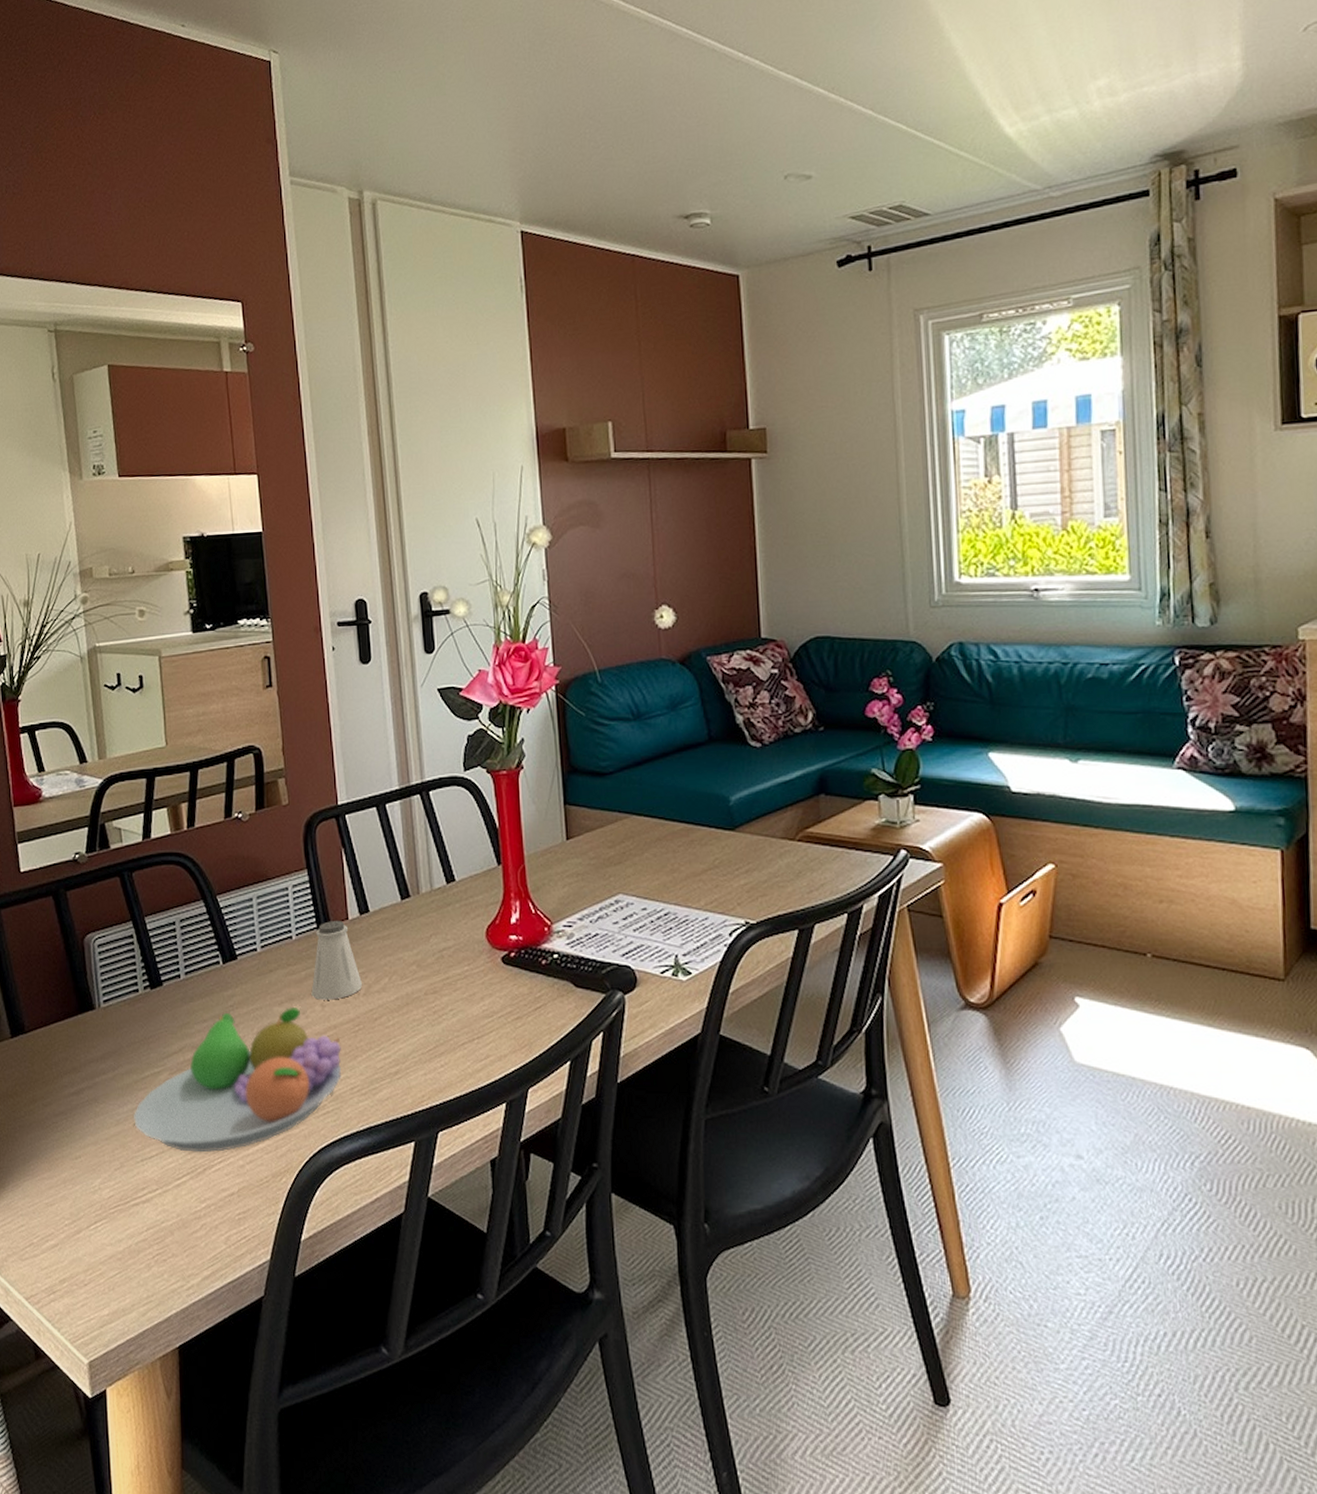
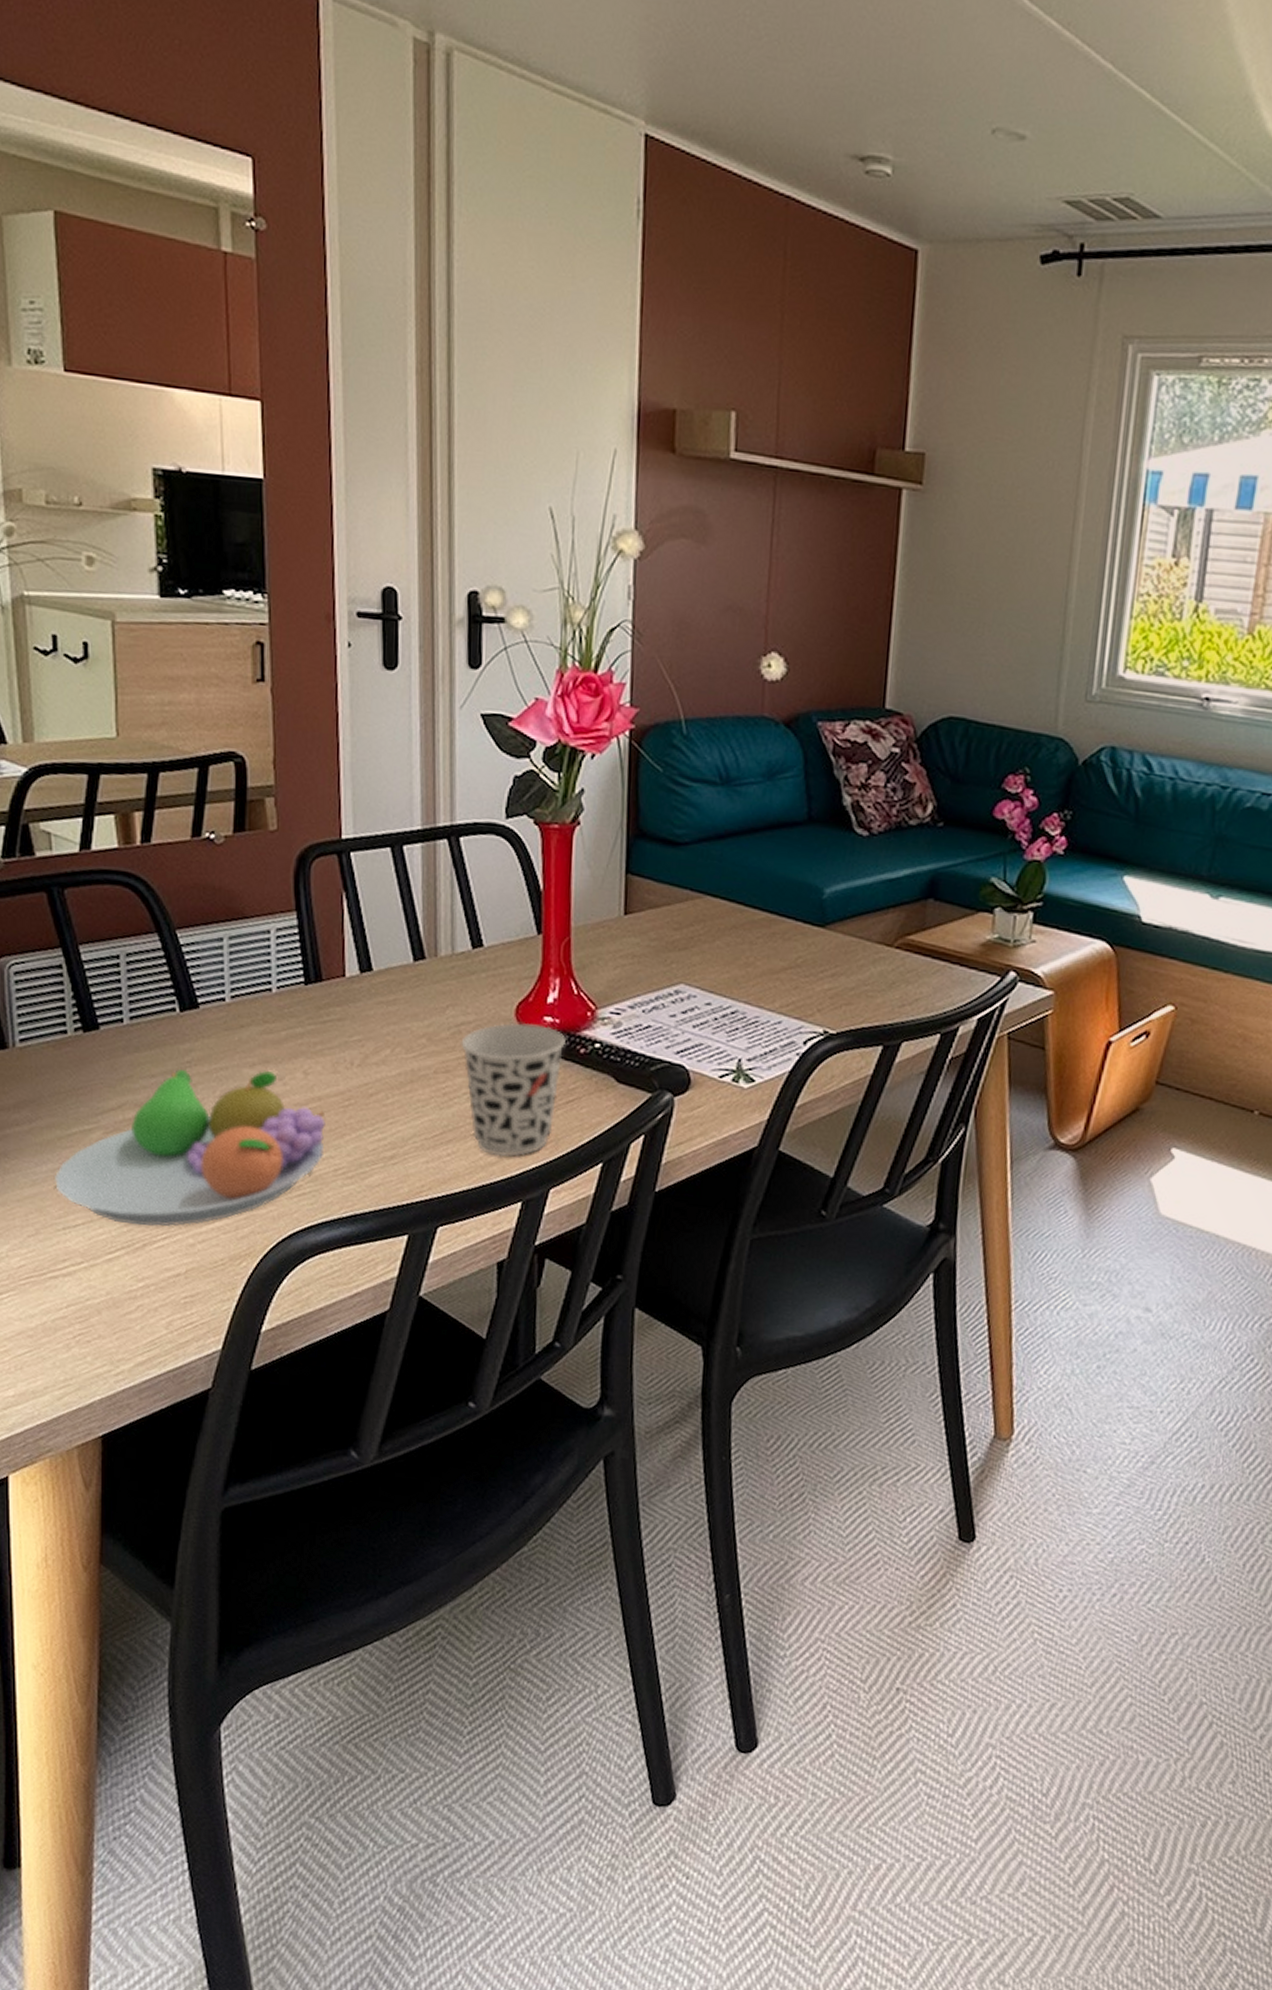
saltshaker: present [311,921,362,1000] -> none [292,976,357,1068]
cup: none [444,943,530,1064] -> present [461,1022,567,1157]

